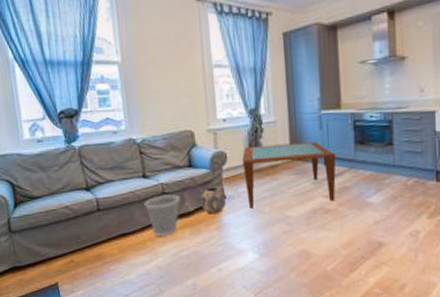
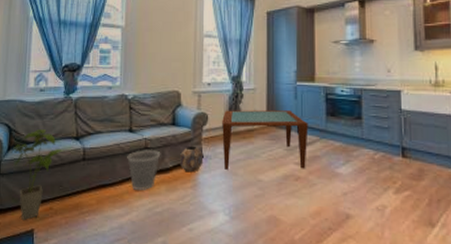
house plant: none [19,183,77,275] -> present [12,129,65,220]

